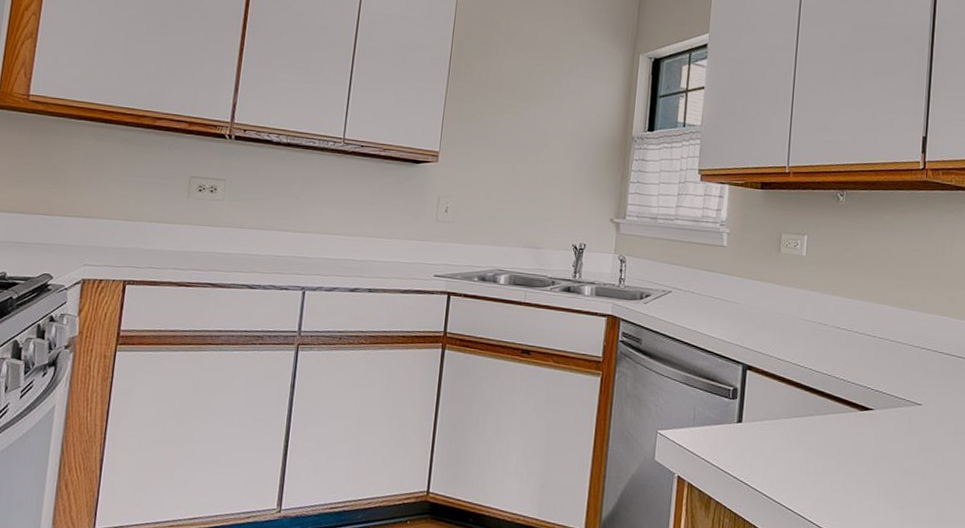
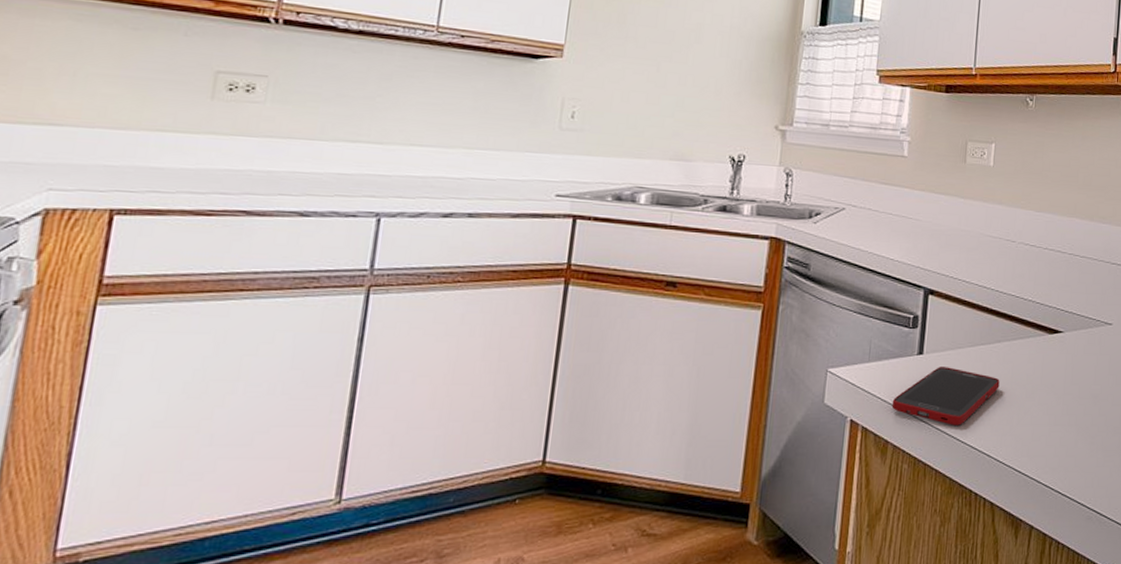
cell phone: none [714,434,813,488] -> present [891,367,1000,426]

